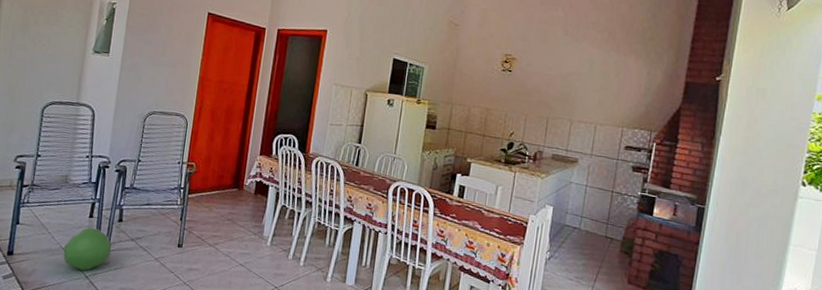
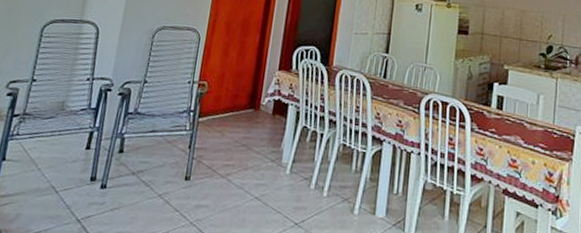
ball: present [63,227,112,271] -> none [53,160,110,214]

